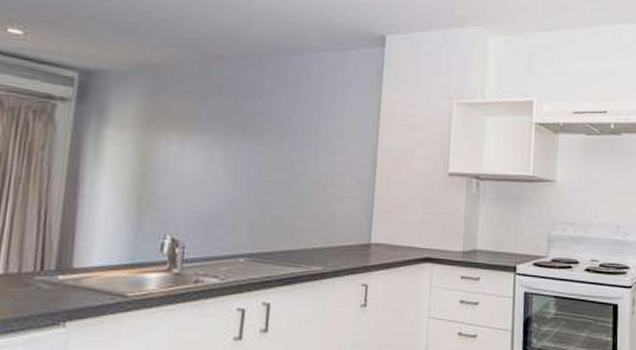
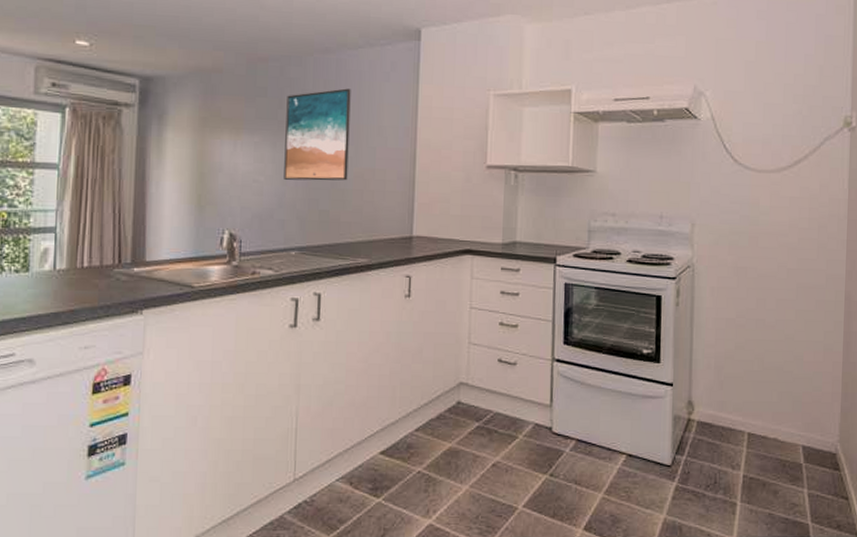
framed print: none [235,91,312,185] -> present [284,88,351,181]

